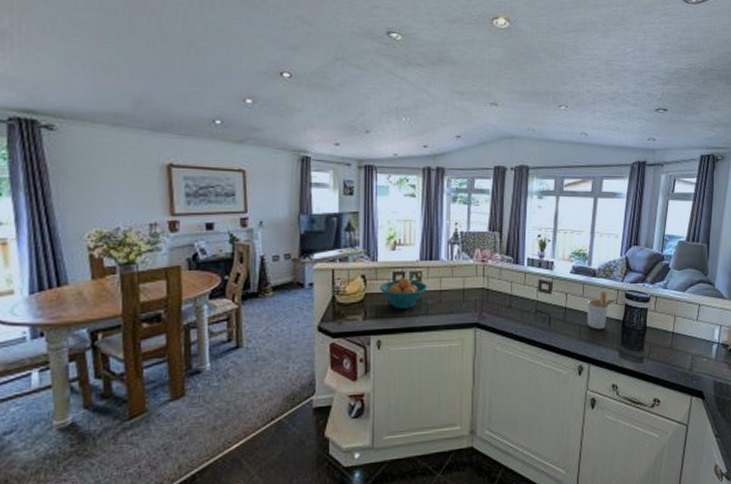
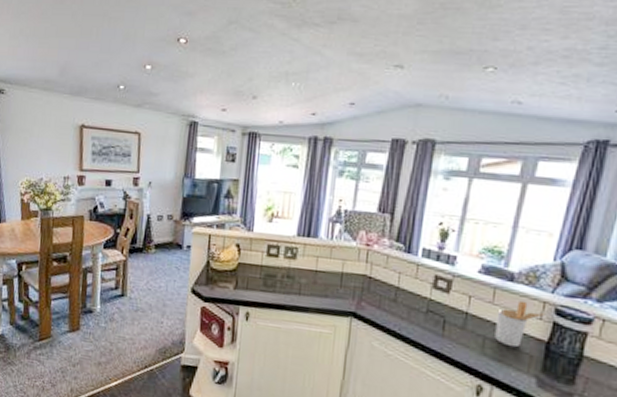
fruit bowl: present [379,277,428,309] -> none [252,251,303,285]

